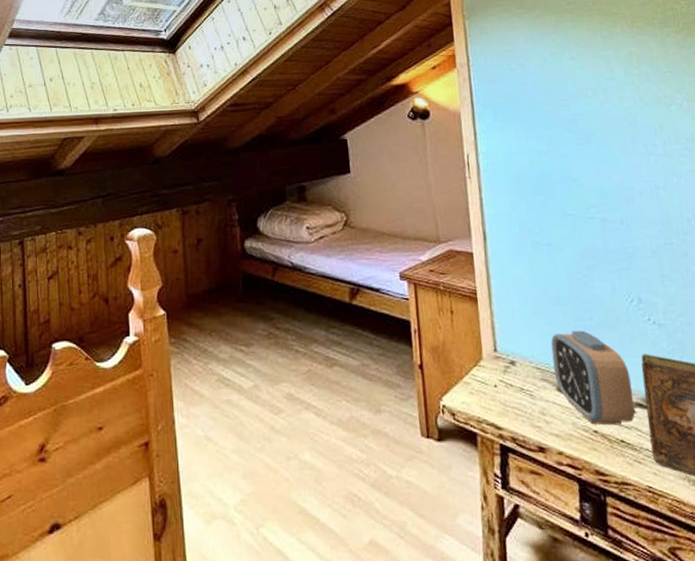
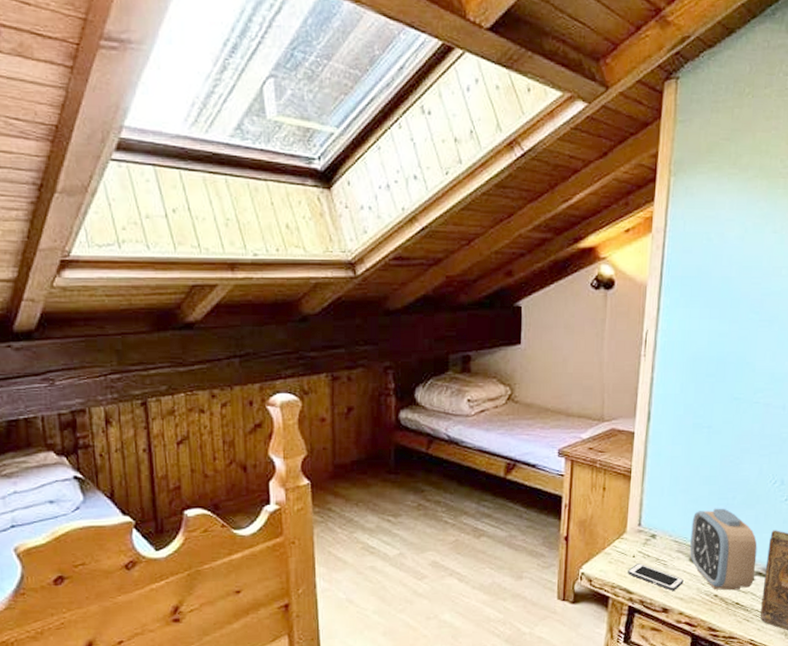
cell phone: none [492,394,556,426] -> present [628,563,684,591]

